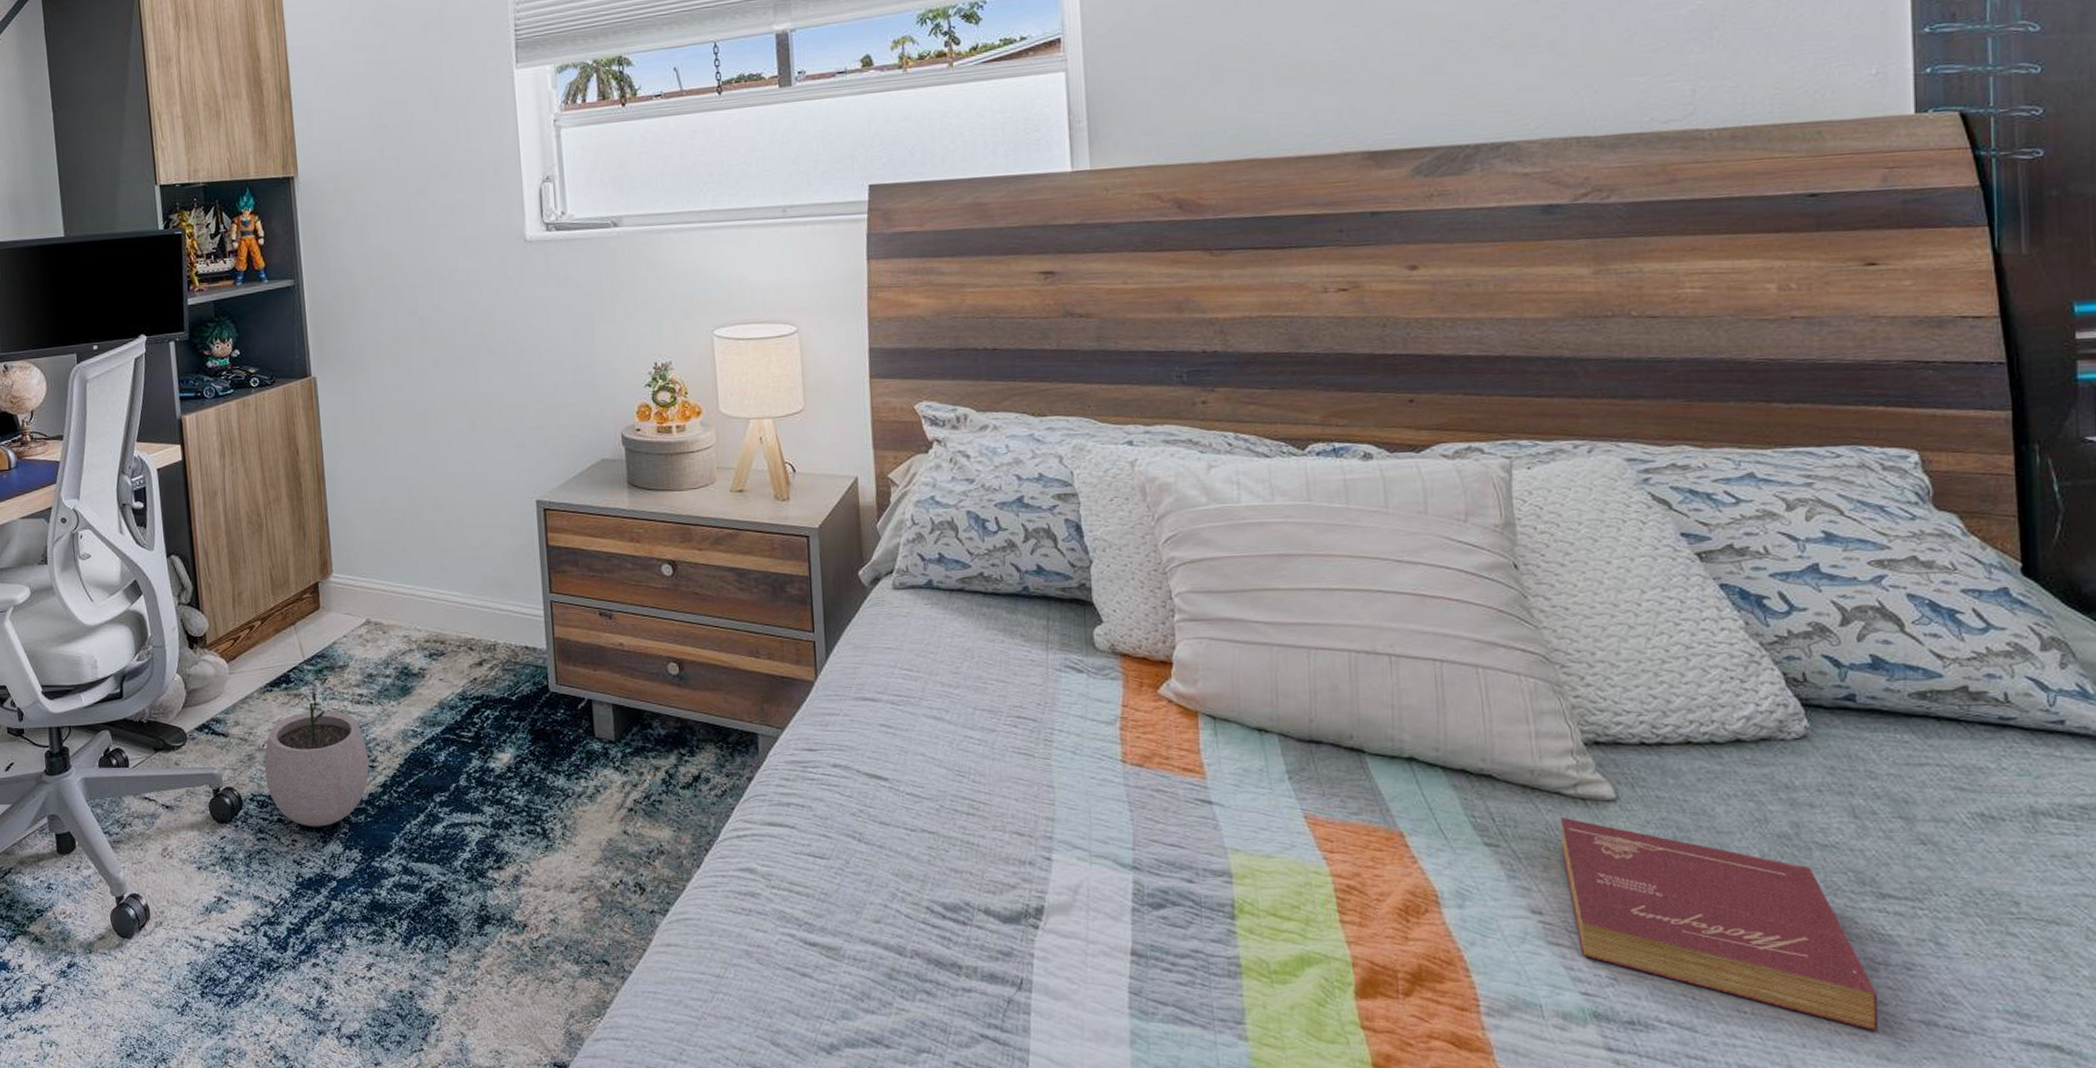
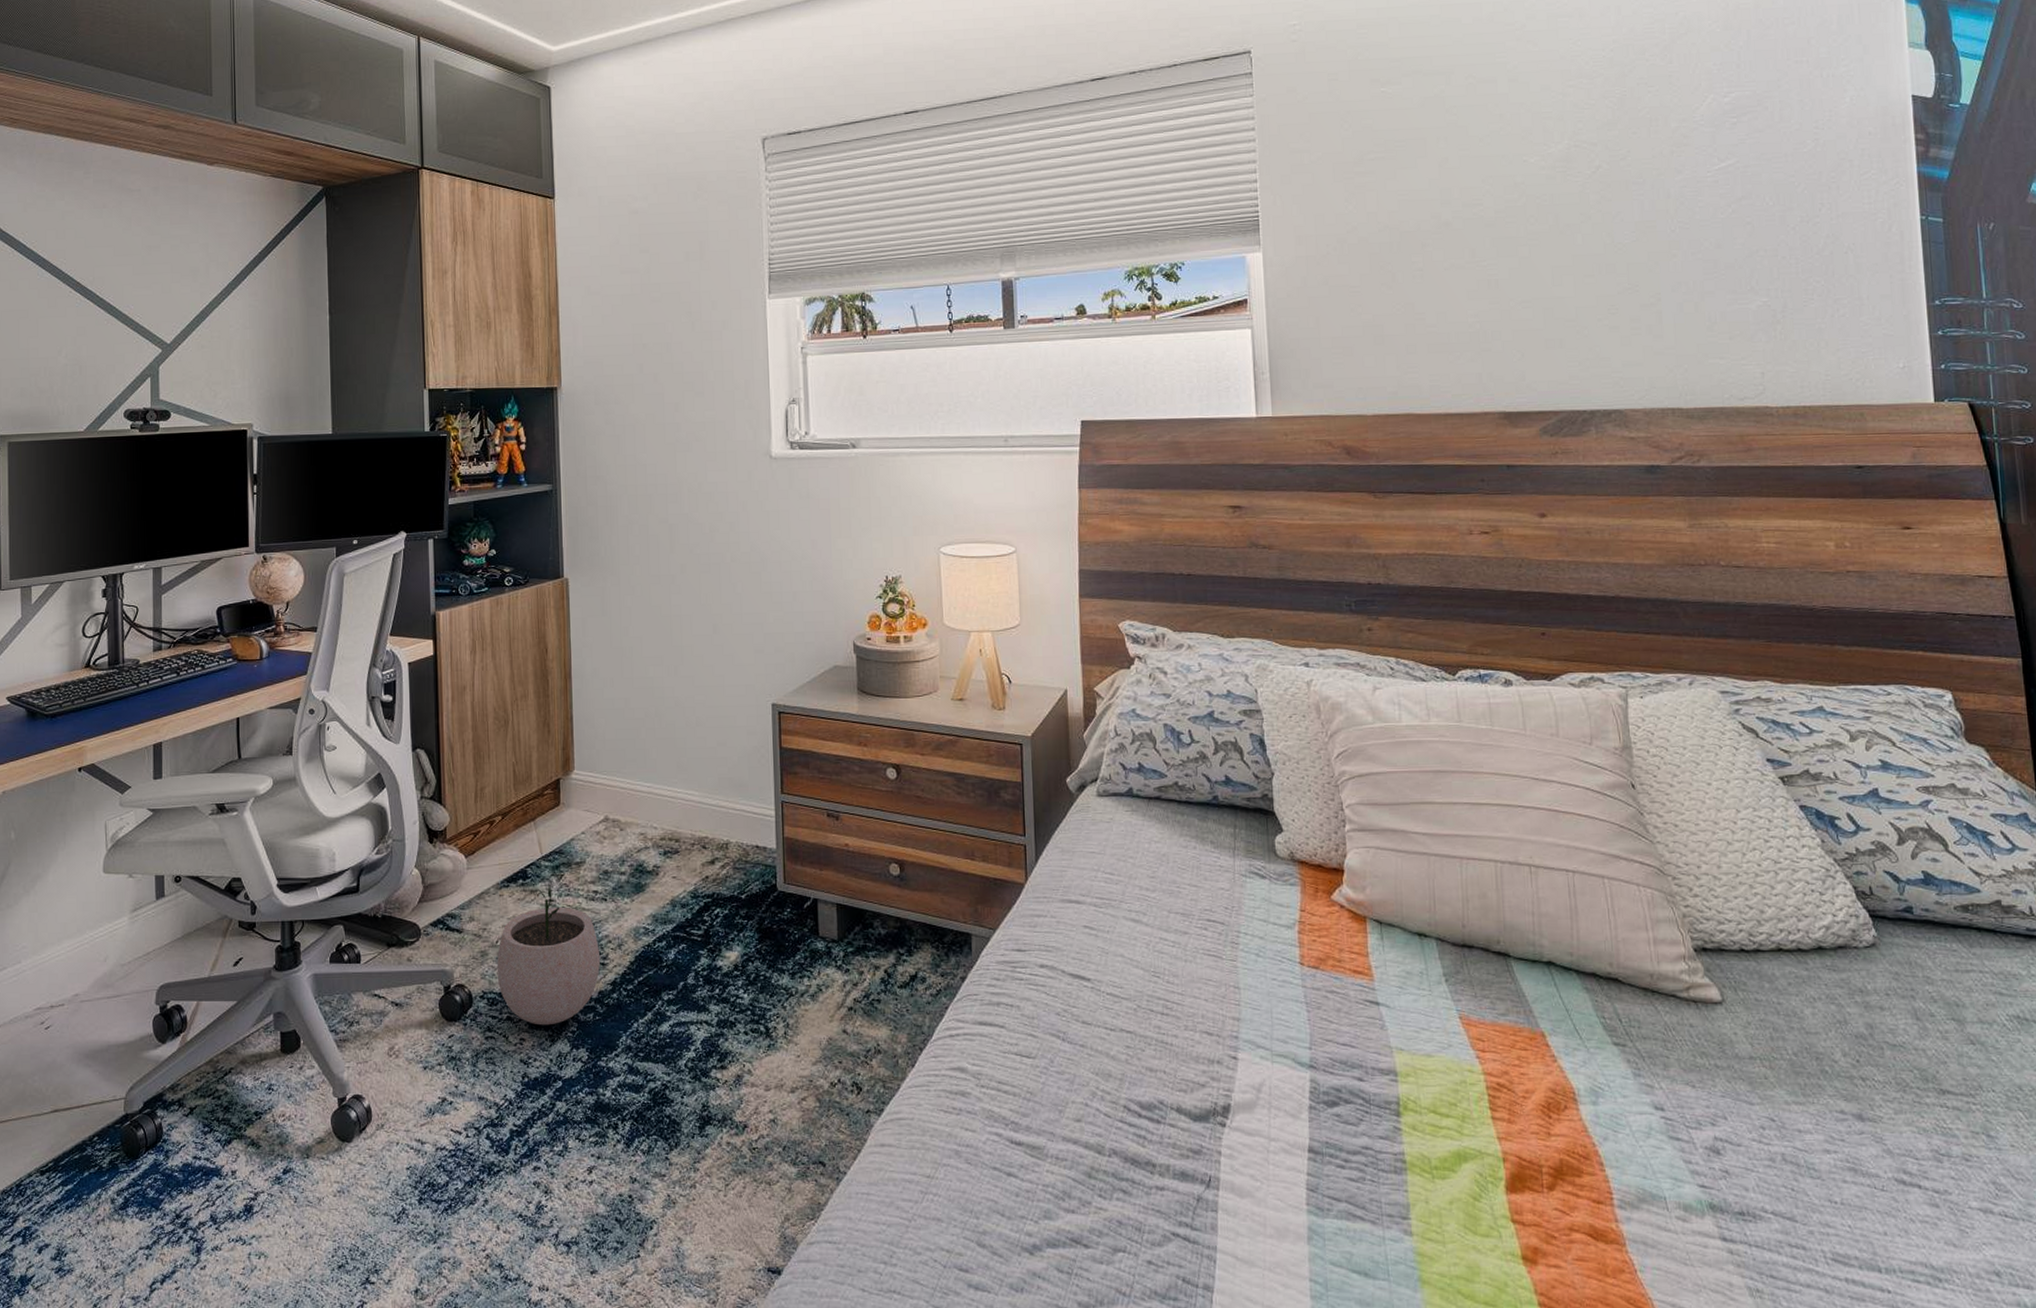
book: present [1560,817,1879,1031] -> none [1676,1018,1946,1219]

